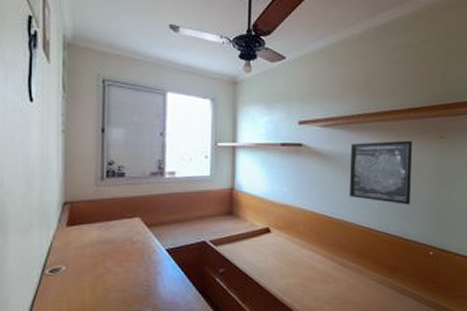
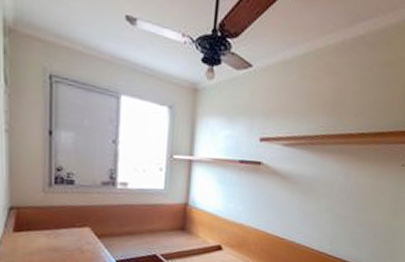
wall art: present [350,140,412,205] -> none [304,165,374,231]

